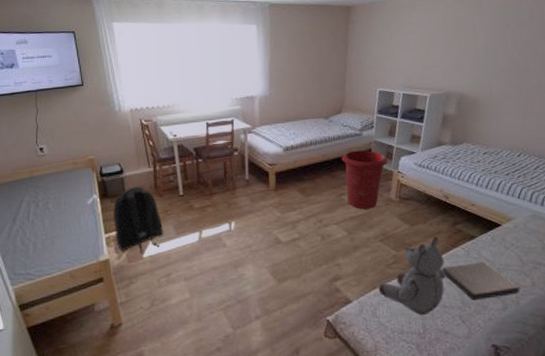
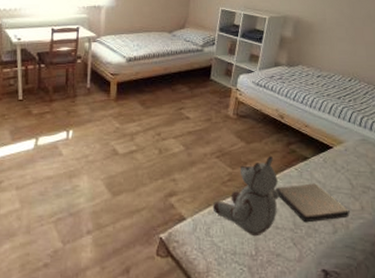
waste bin: present [341,150,389,209] -> none [182,66,228,124]

